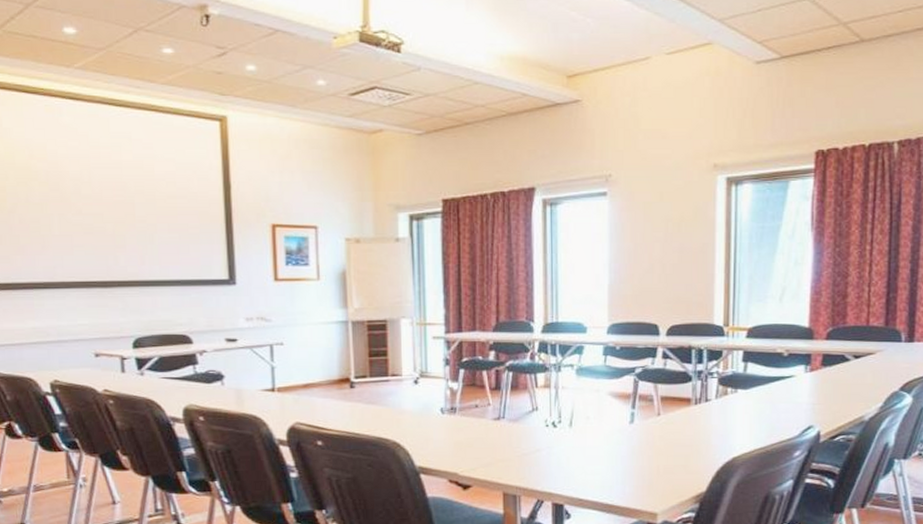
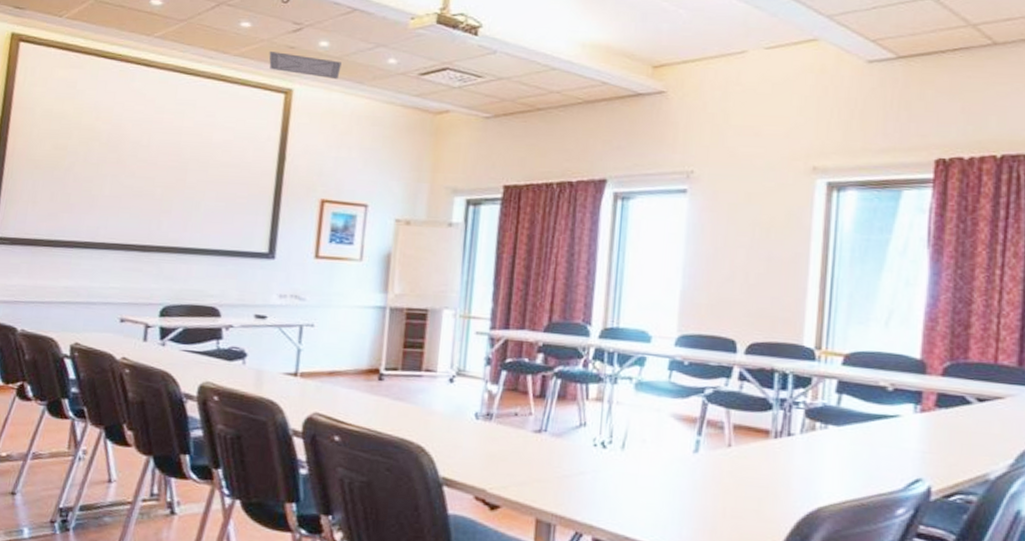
ceiling vent: none [197,78,272,104] -> present [269,52,342,80]

